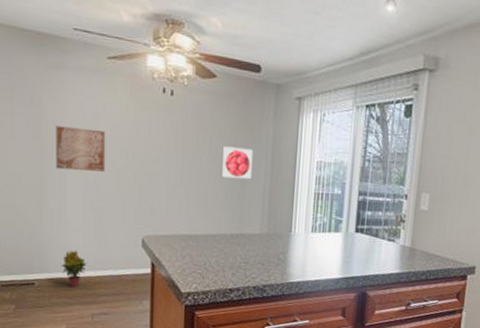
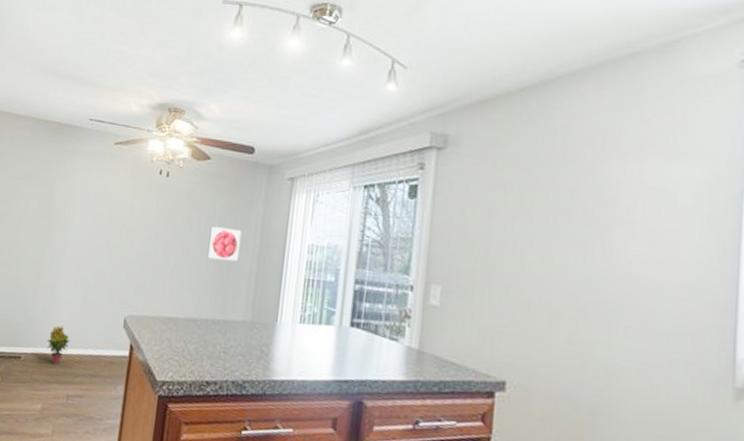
wall art: present [56,126,106,172] -> none [57,205,105,249]

